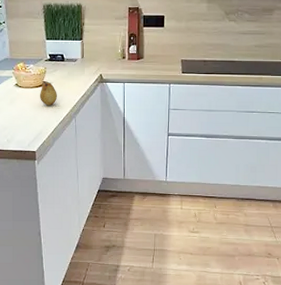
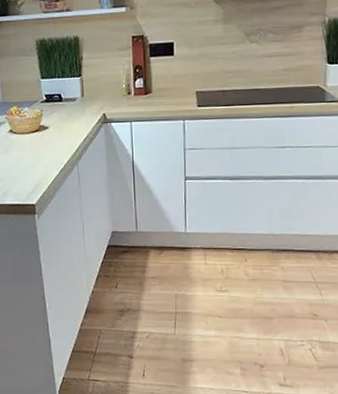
fruit: present [40,81,57,106] -> none [37,125,56,152]

